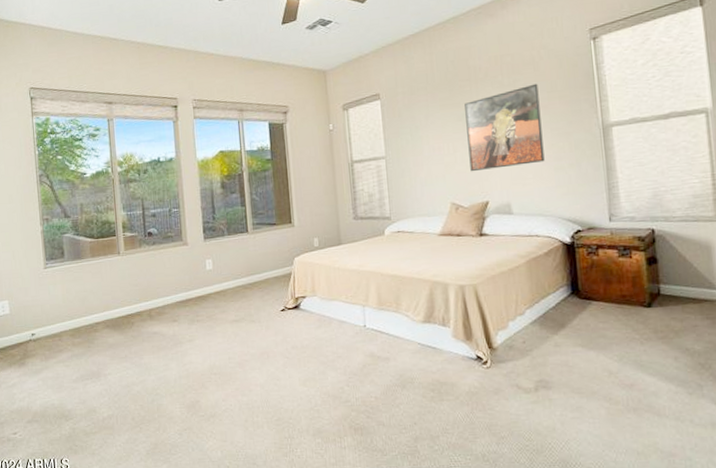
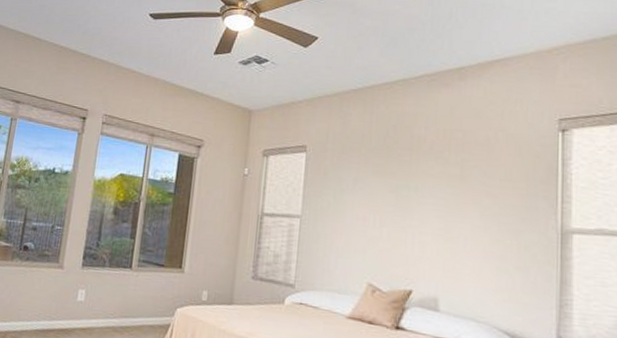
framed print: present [464,83,545,172] -> none [396,167,490,258]

